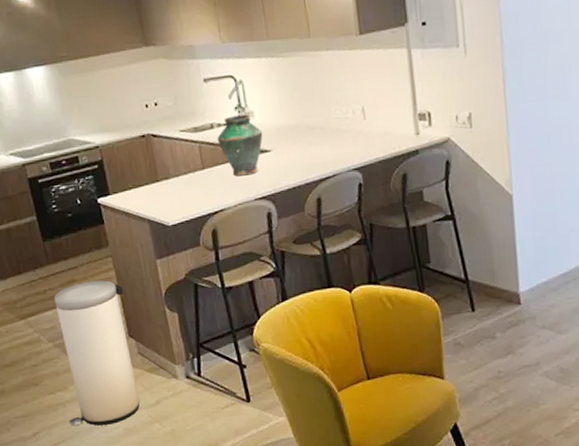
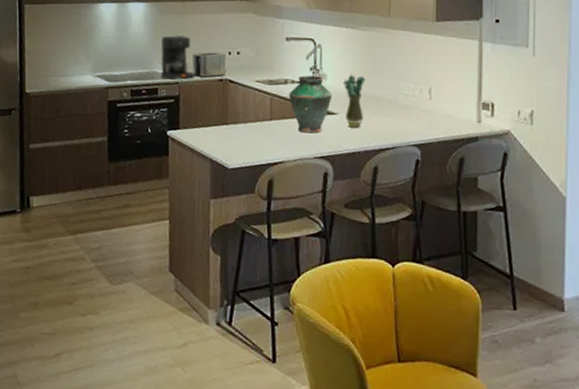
pedal bin: present [54,280,140,427] -> none [92,208,173,360]
coffee maker: none [70,95,114,145] -> present [160,35,194,80]
toaster: none [108,106,147,137] -> present [192,52,227,78]
vase: none [272,105,299,163] -> present [343,72,366,128]

